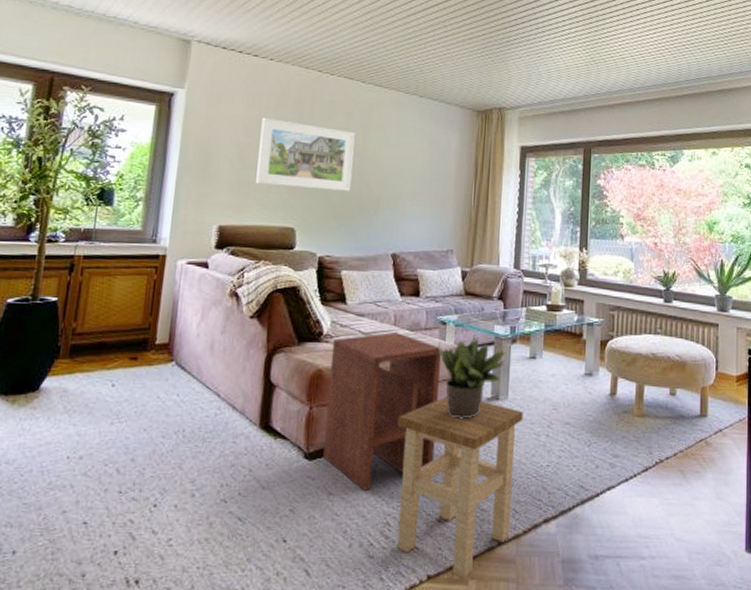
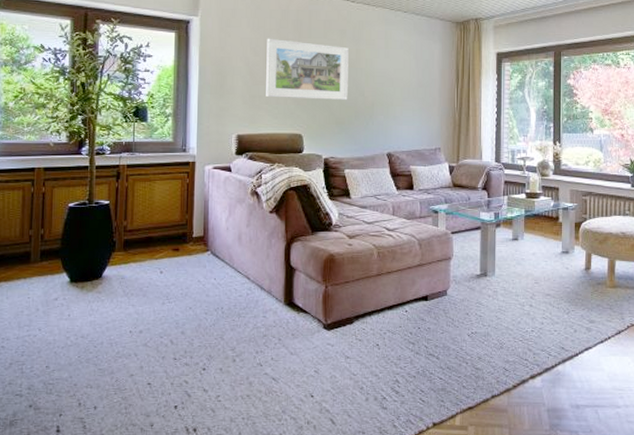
side table: present [323,331,441,490] -> none [339,220,435,354]
stool: present [397,397,524,579] -> none [401,275,509,426]
potted plant: present [438,334,505,419] -> none [432,221,491,293]

